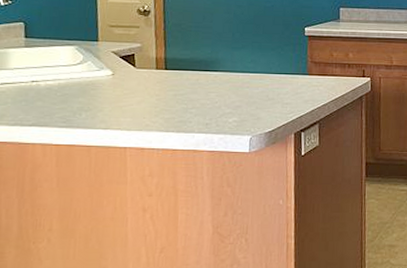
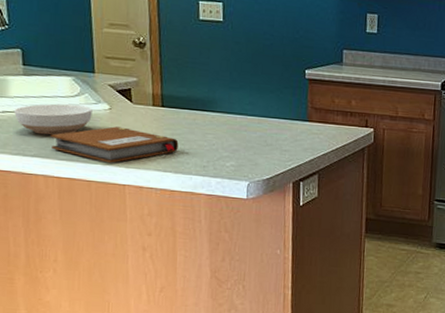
bowl: none [13,73,95,104] -> present [14,104,92,135]
notebook: none [50,91,181,127] -> present [51,126,179,163]

